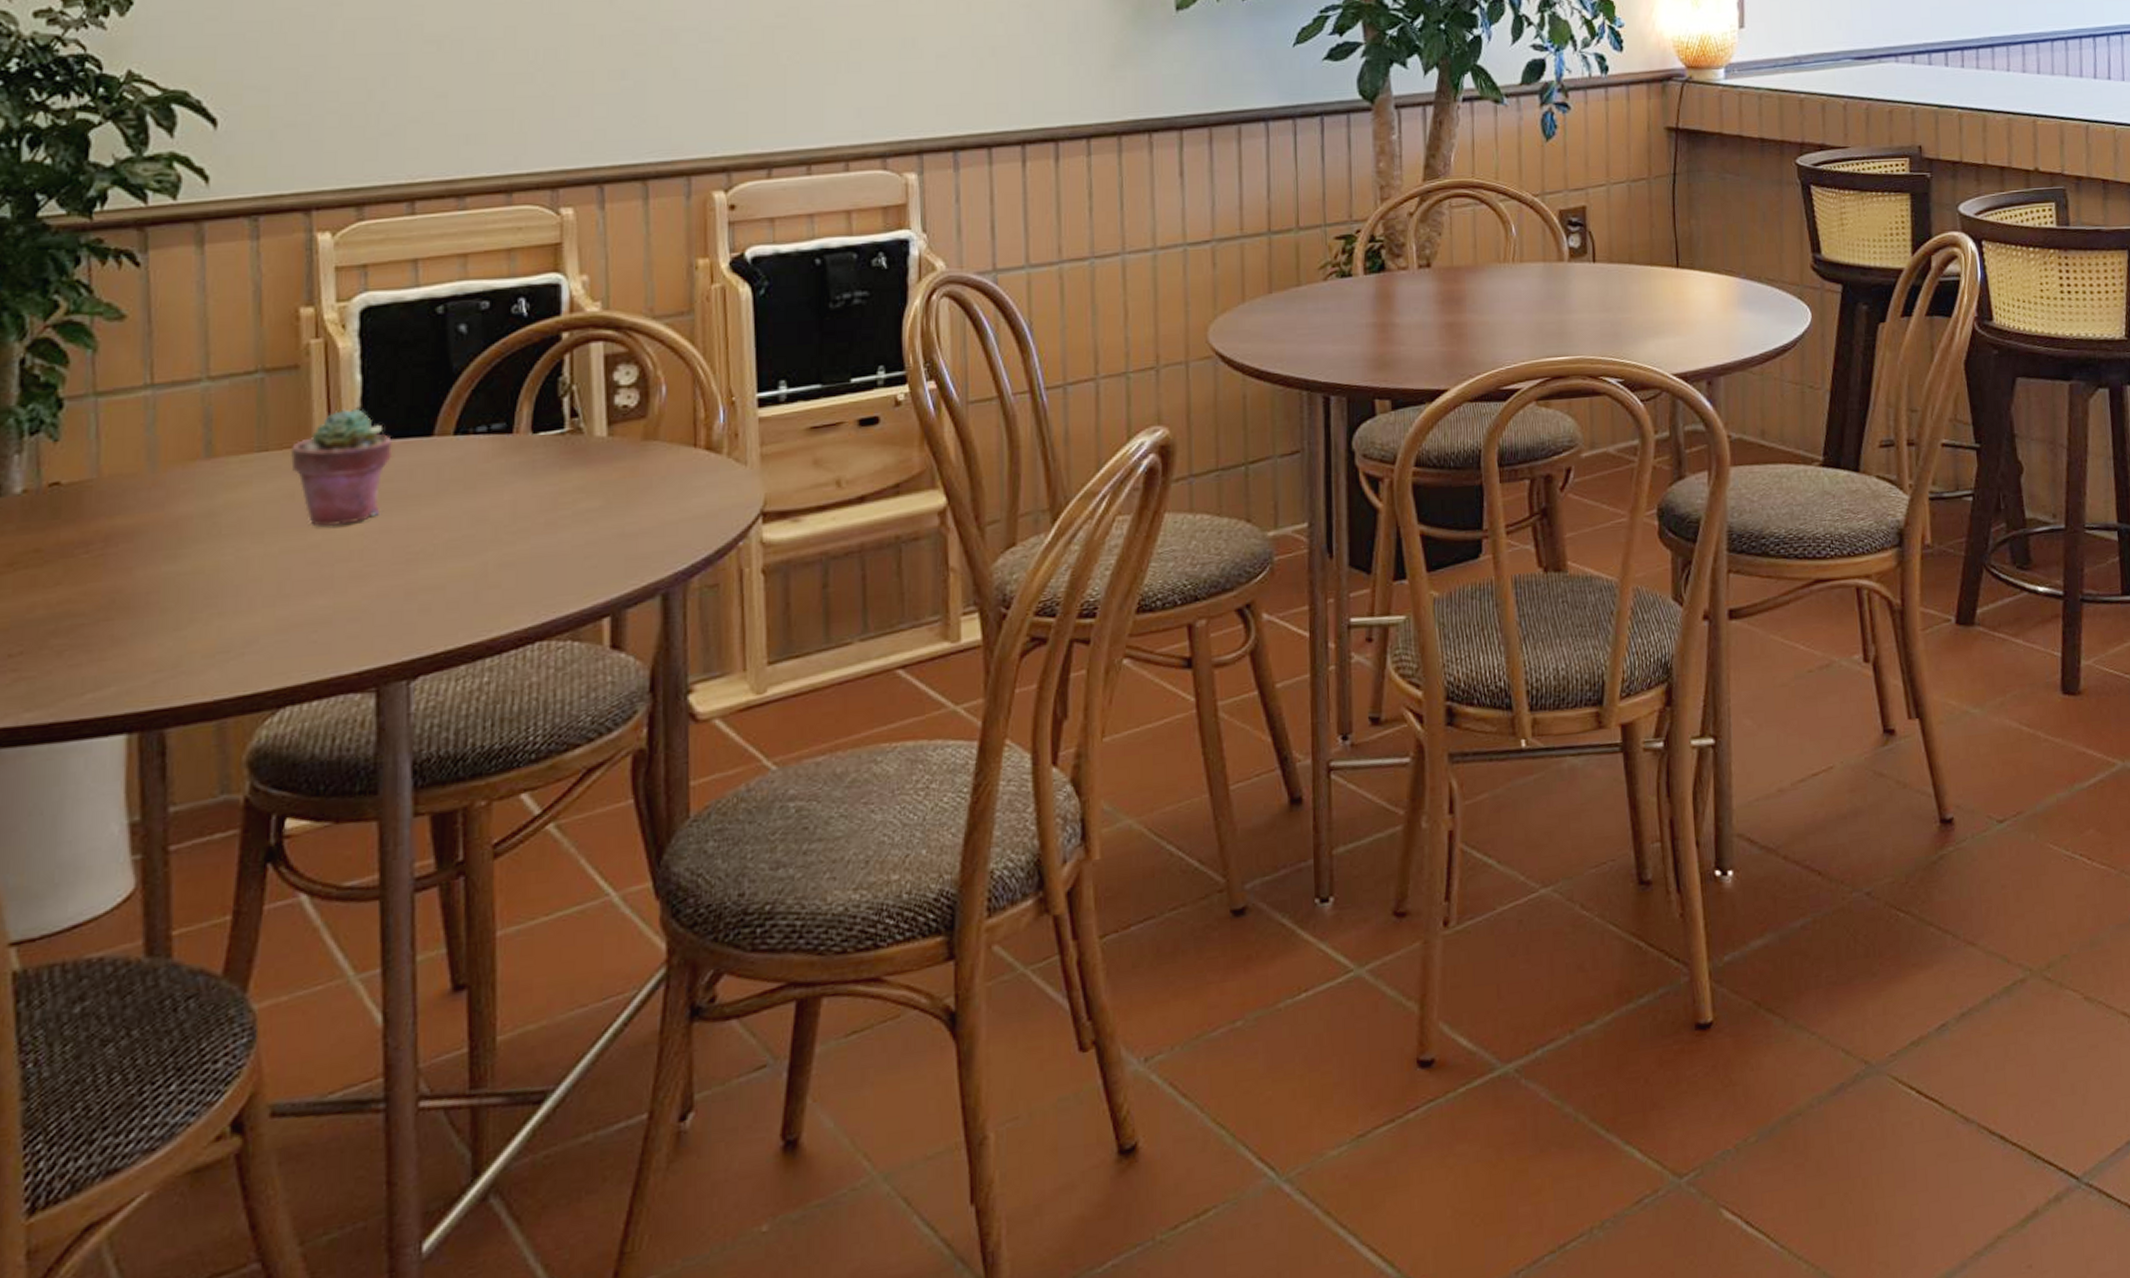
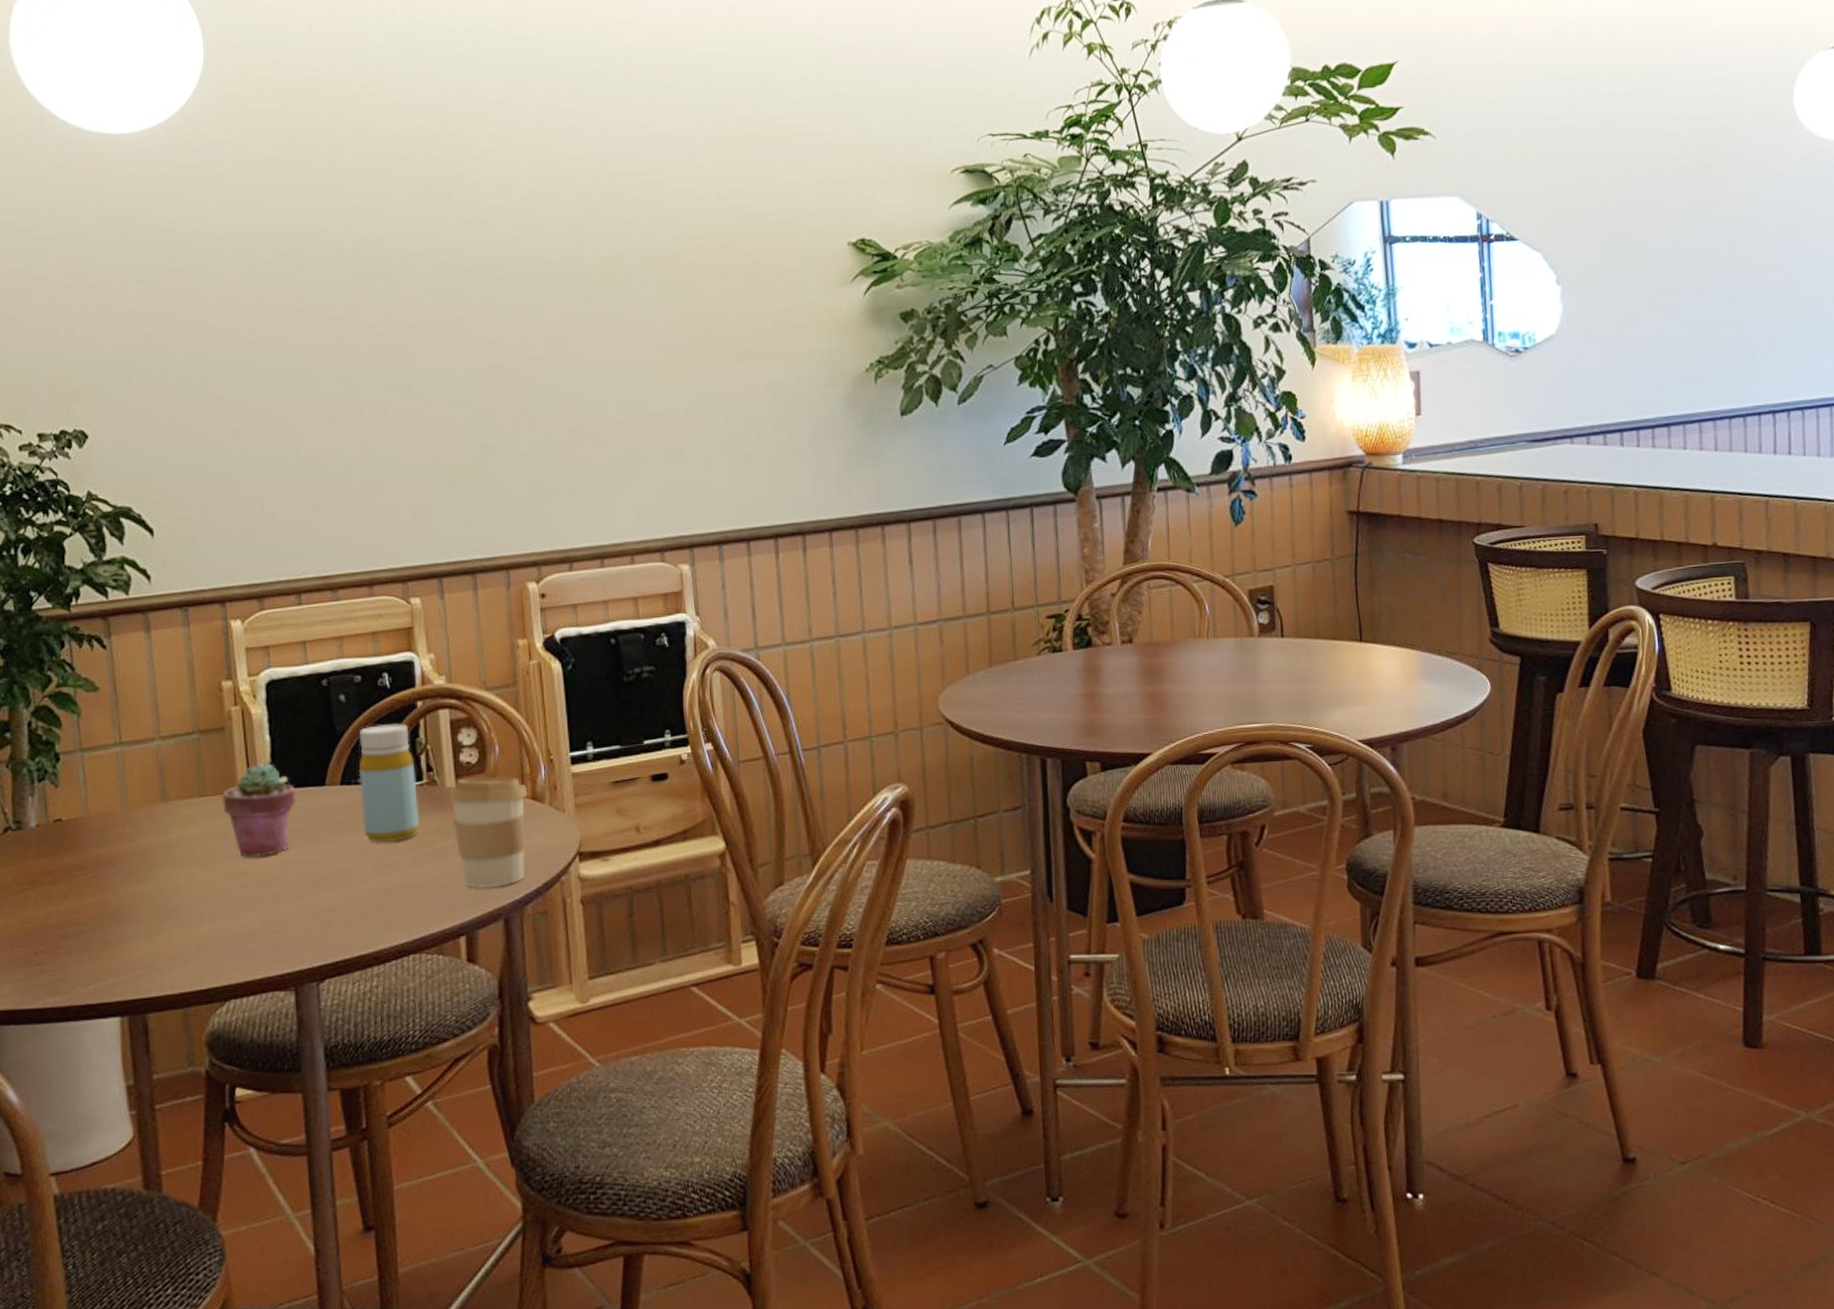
bottle: none [479,359,557,505] -> present [358,723,420,843]
coffee cup: none [597,422,701,559] -> present [448,776,528,889]

